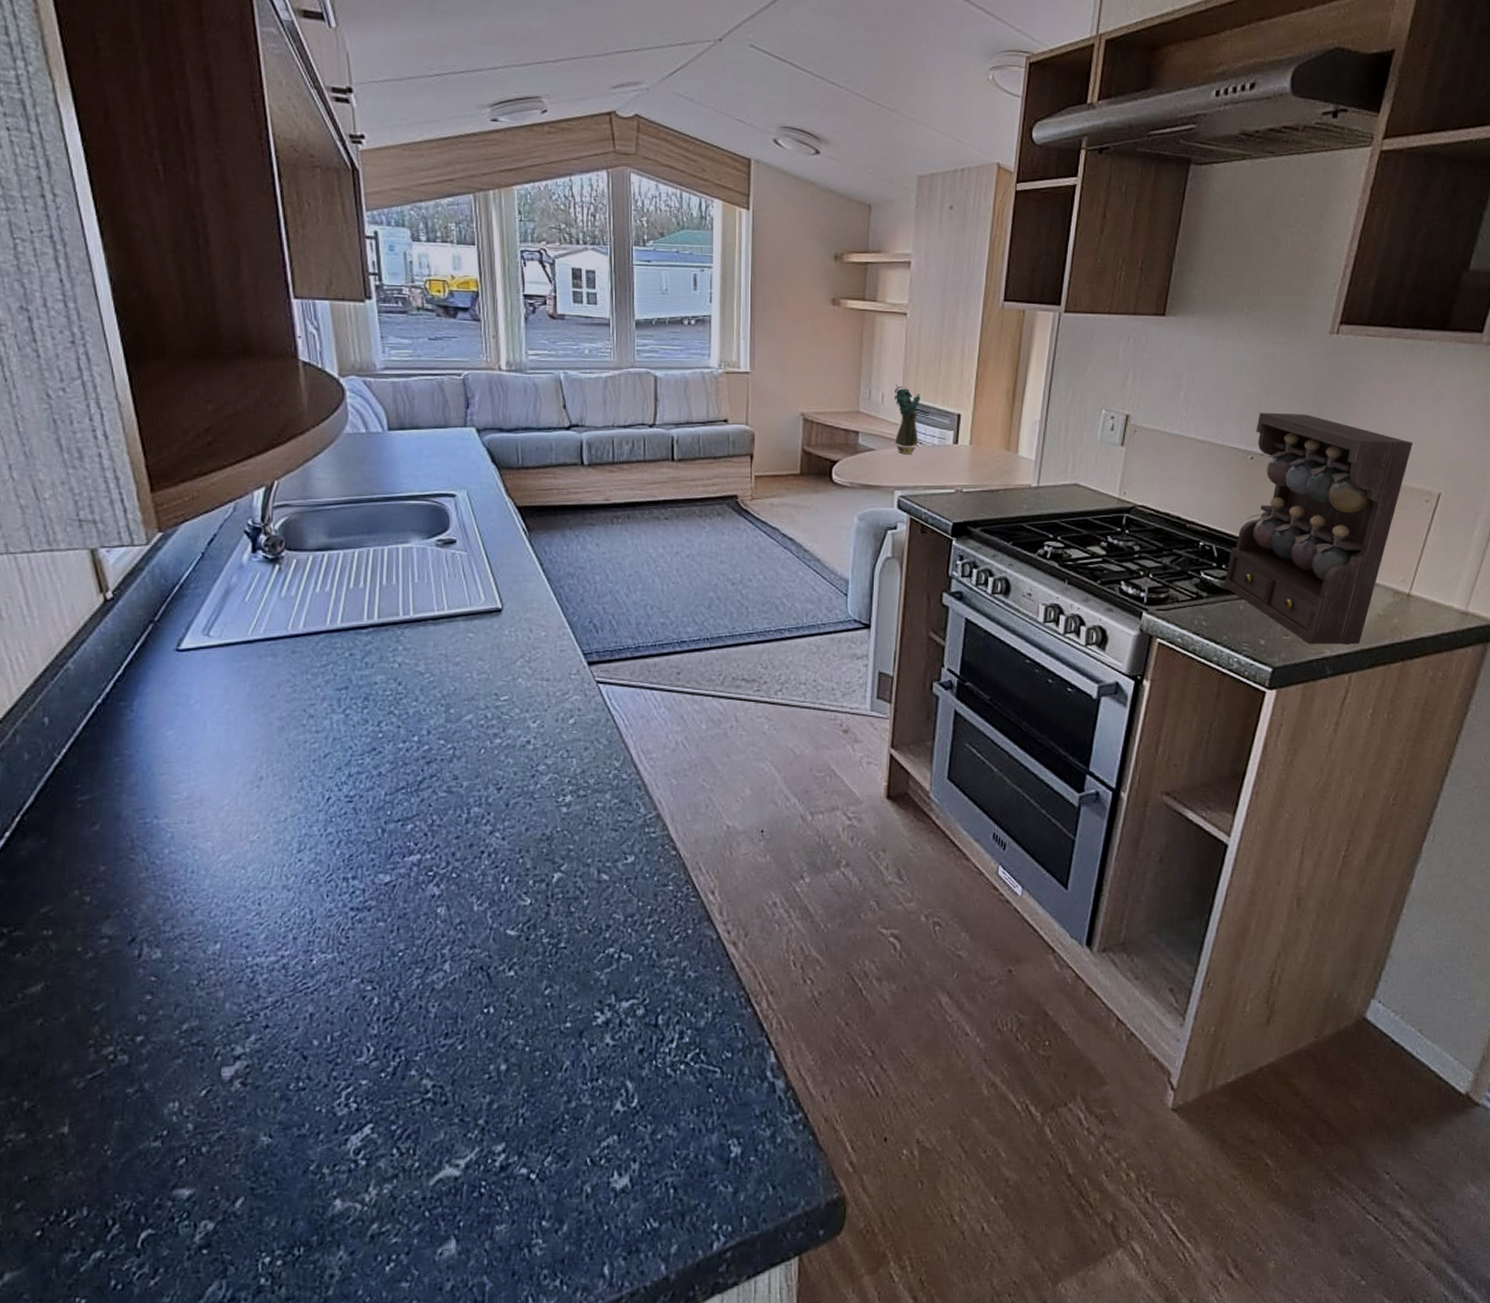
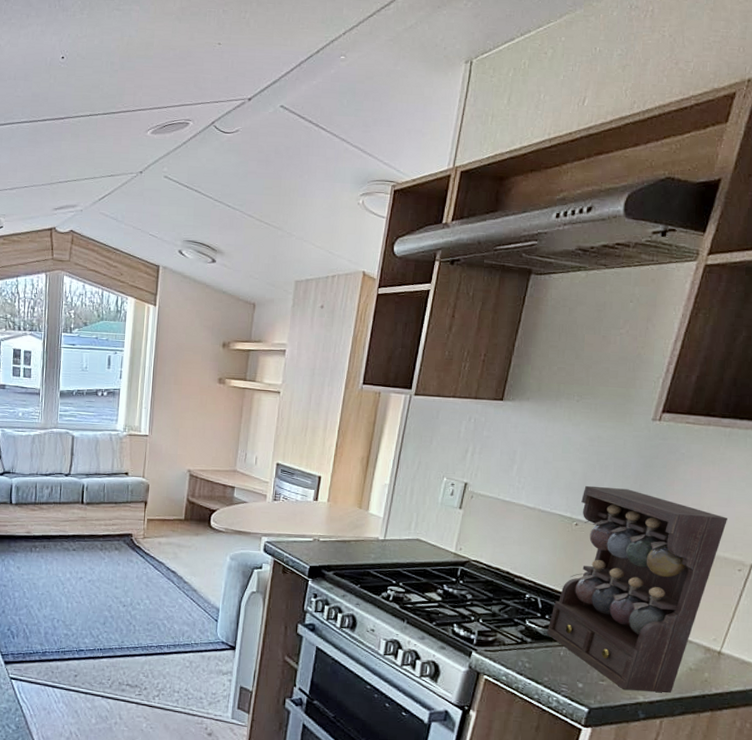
vase: present [895,384,921,455] -> none [265,449,288,508]

